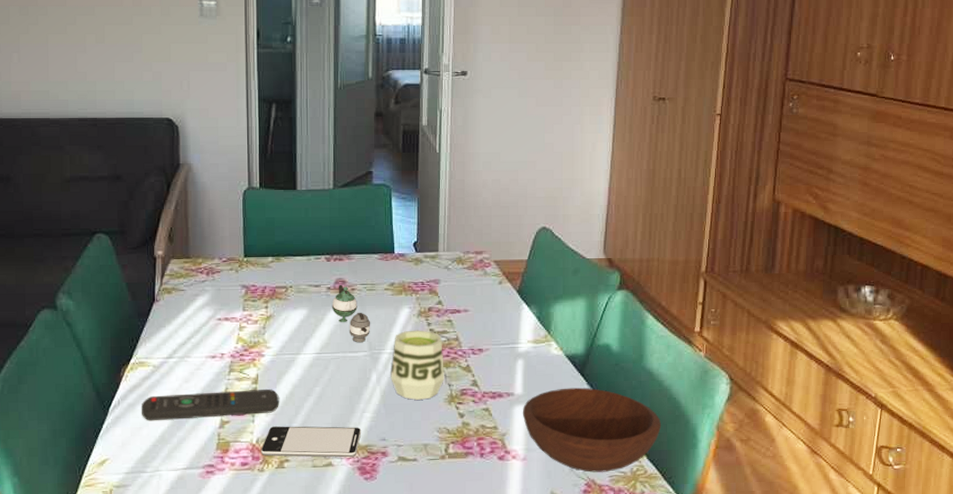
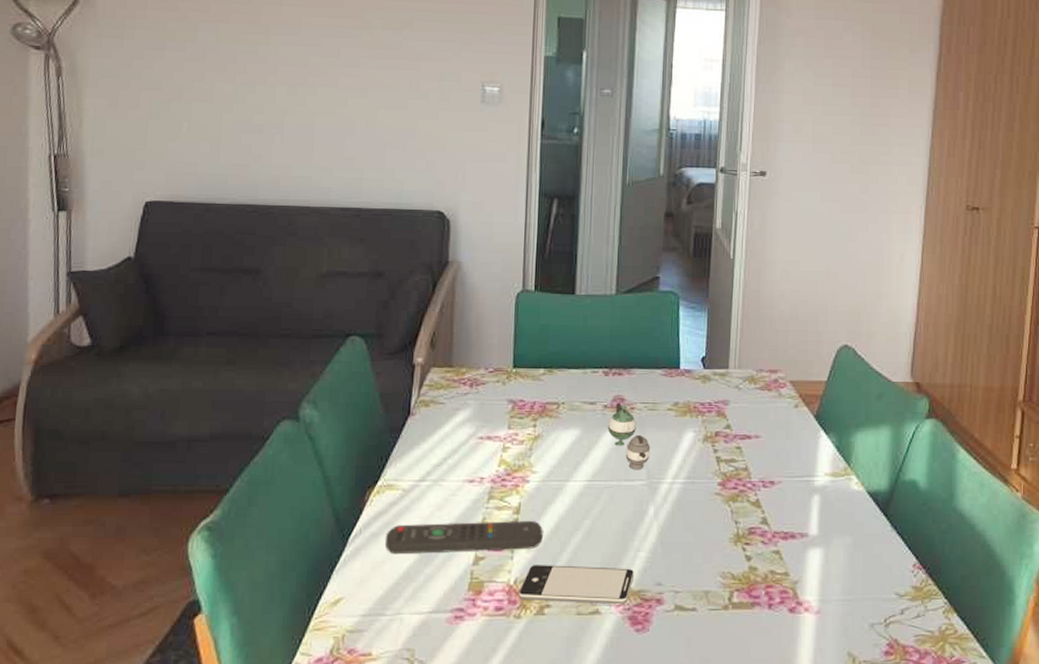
cup: present [391,330,444,400] -> none [670,457,731,538]
bowl: present [522,387,662,472] -> none [817,529,974,630]

